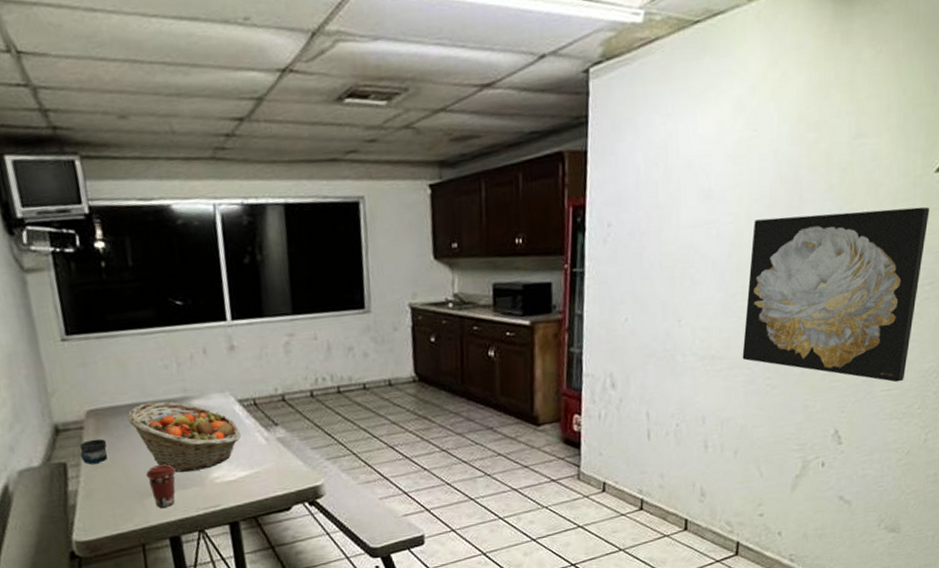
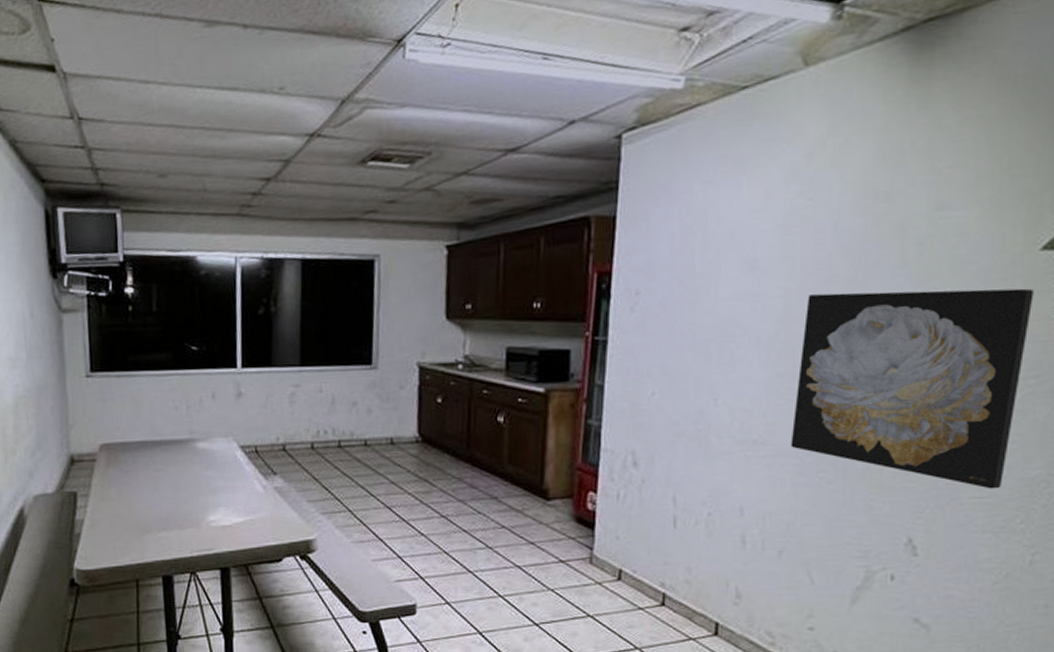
mug: present [79,438,108,464] -> none [90,472,115,496]
fruit basket: present [127,401,241,473] -> none [136,441,240,512]
coffee cup: present [145,464,176,508] -> none [147,503,175,545]

